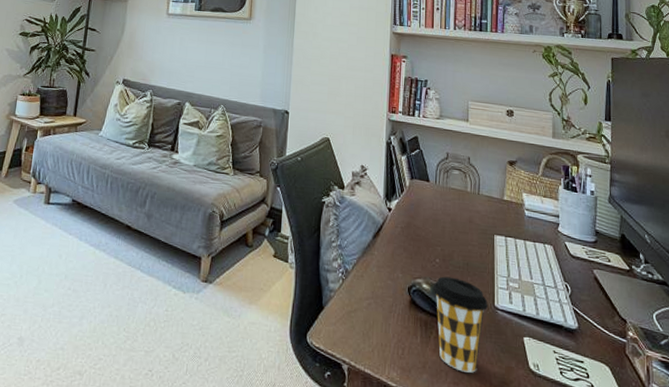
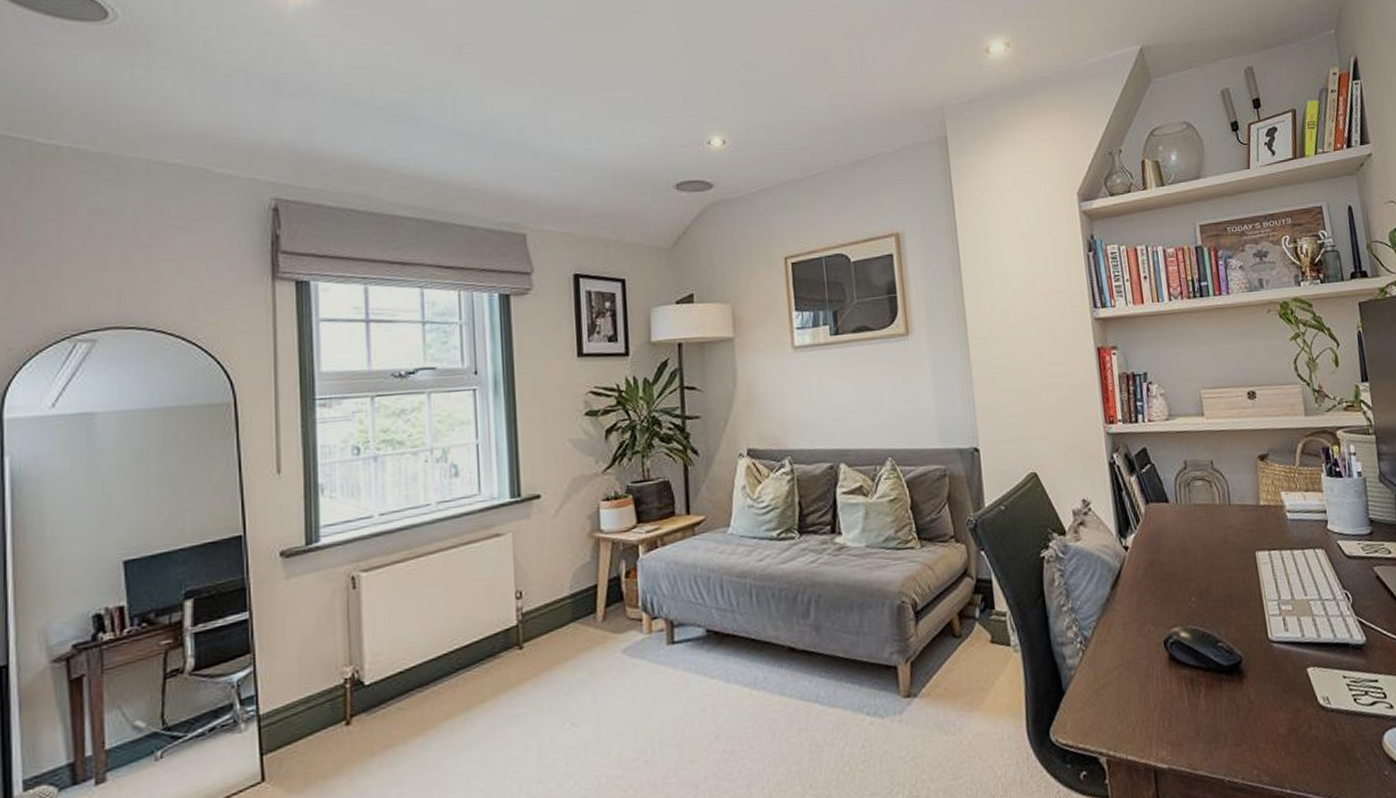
coffee cup: present [433,276,488,373] -> none [1193,615,1261,729]

